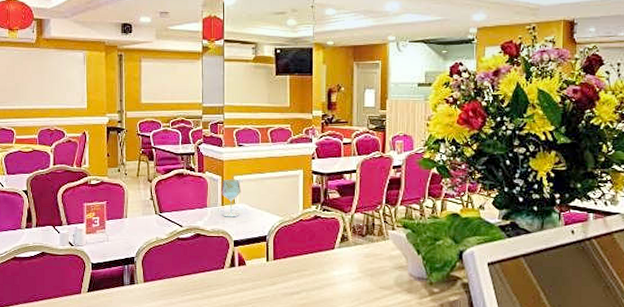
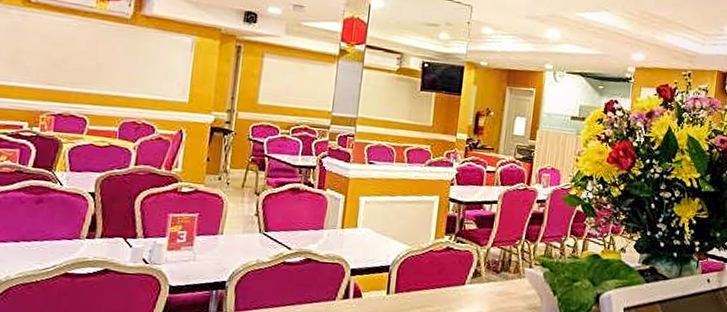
wine glass: present [220,179,242,217] -> none [341,199,367,243]

